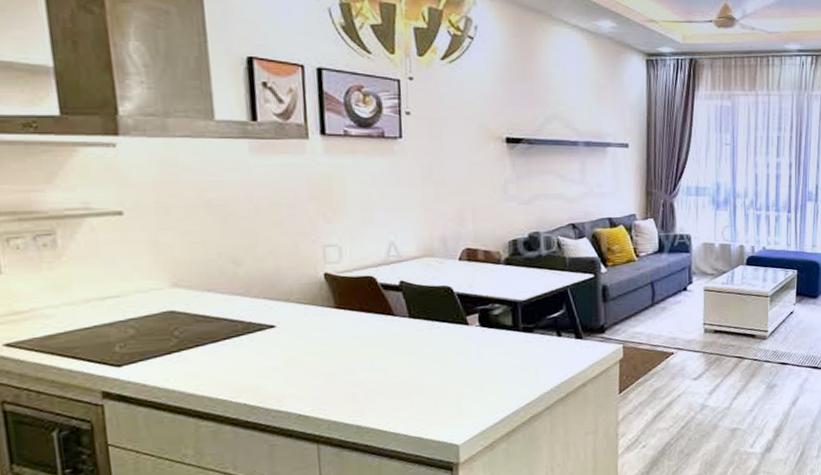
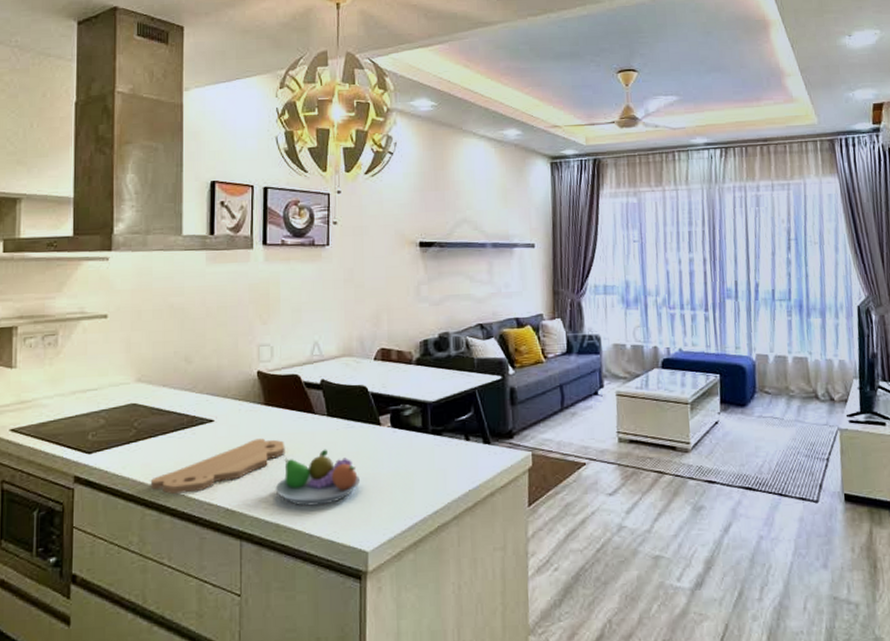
cutting board: none [202,342,363,404] -> present [150,438,285,494]
fruit bowl: none [353,350,448,407] -> present [275,449,360,506]

